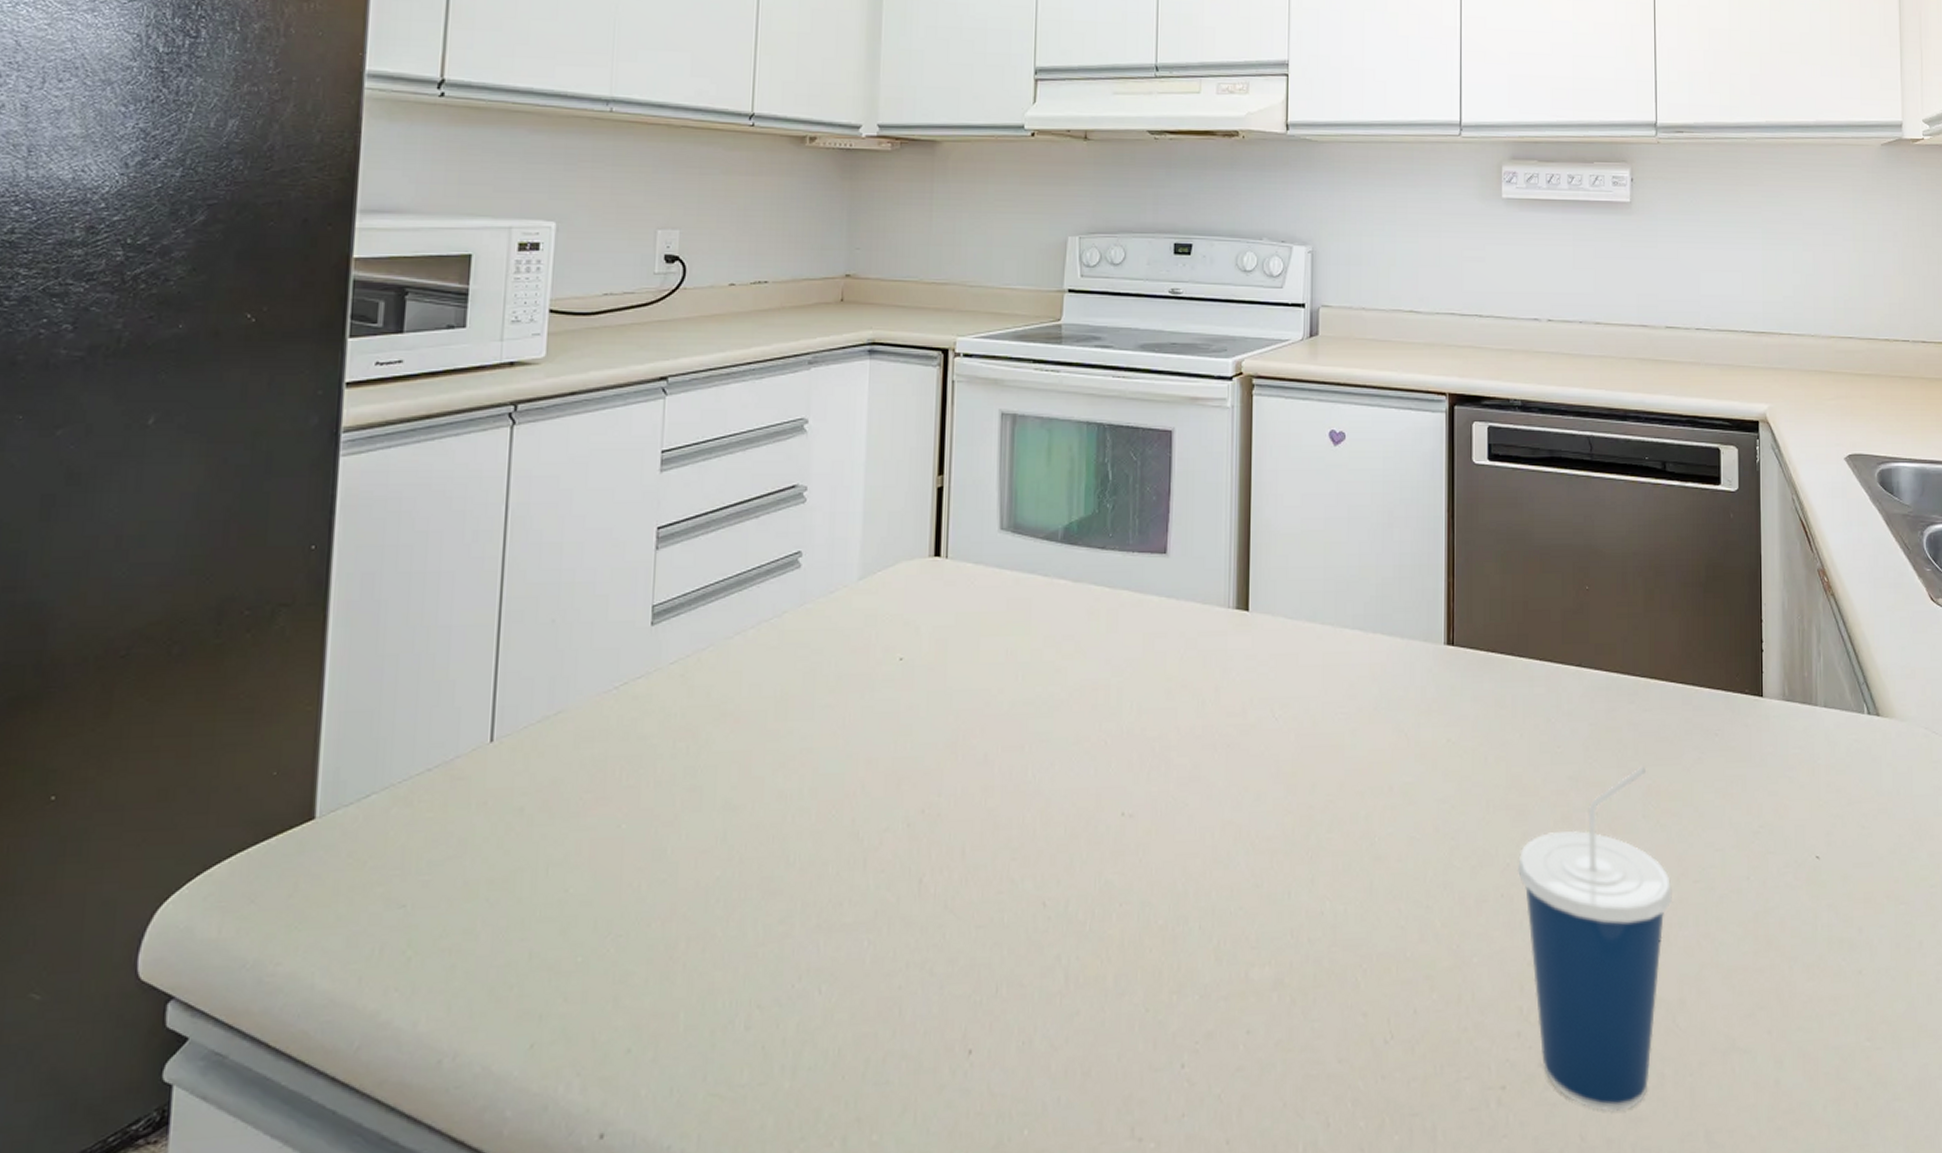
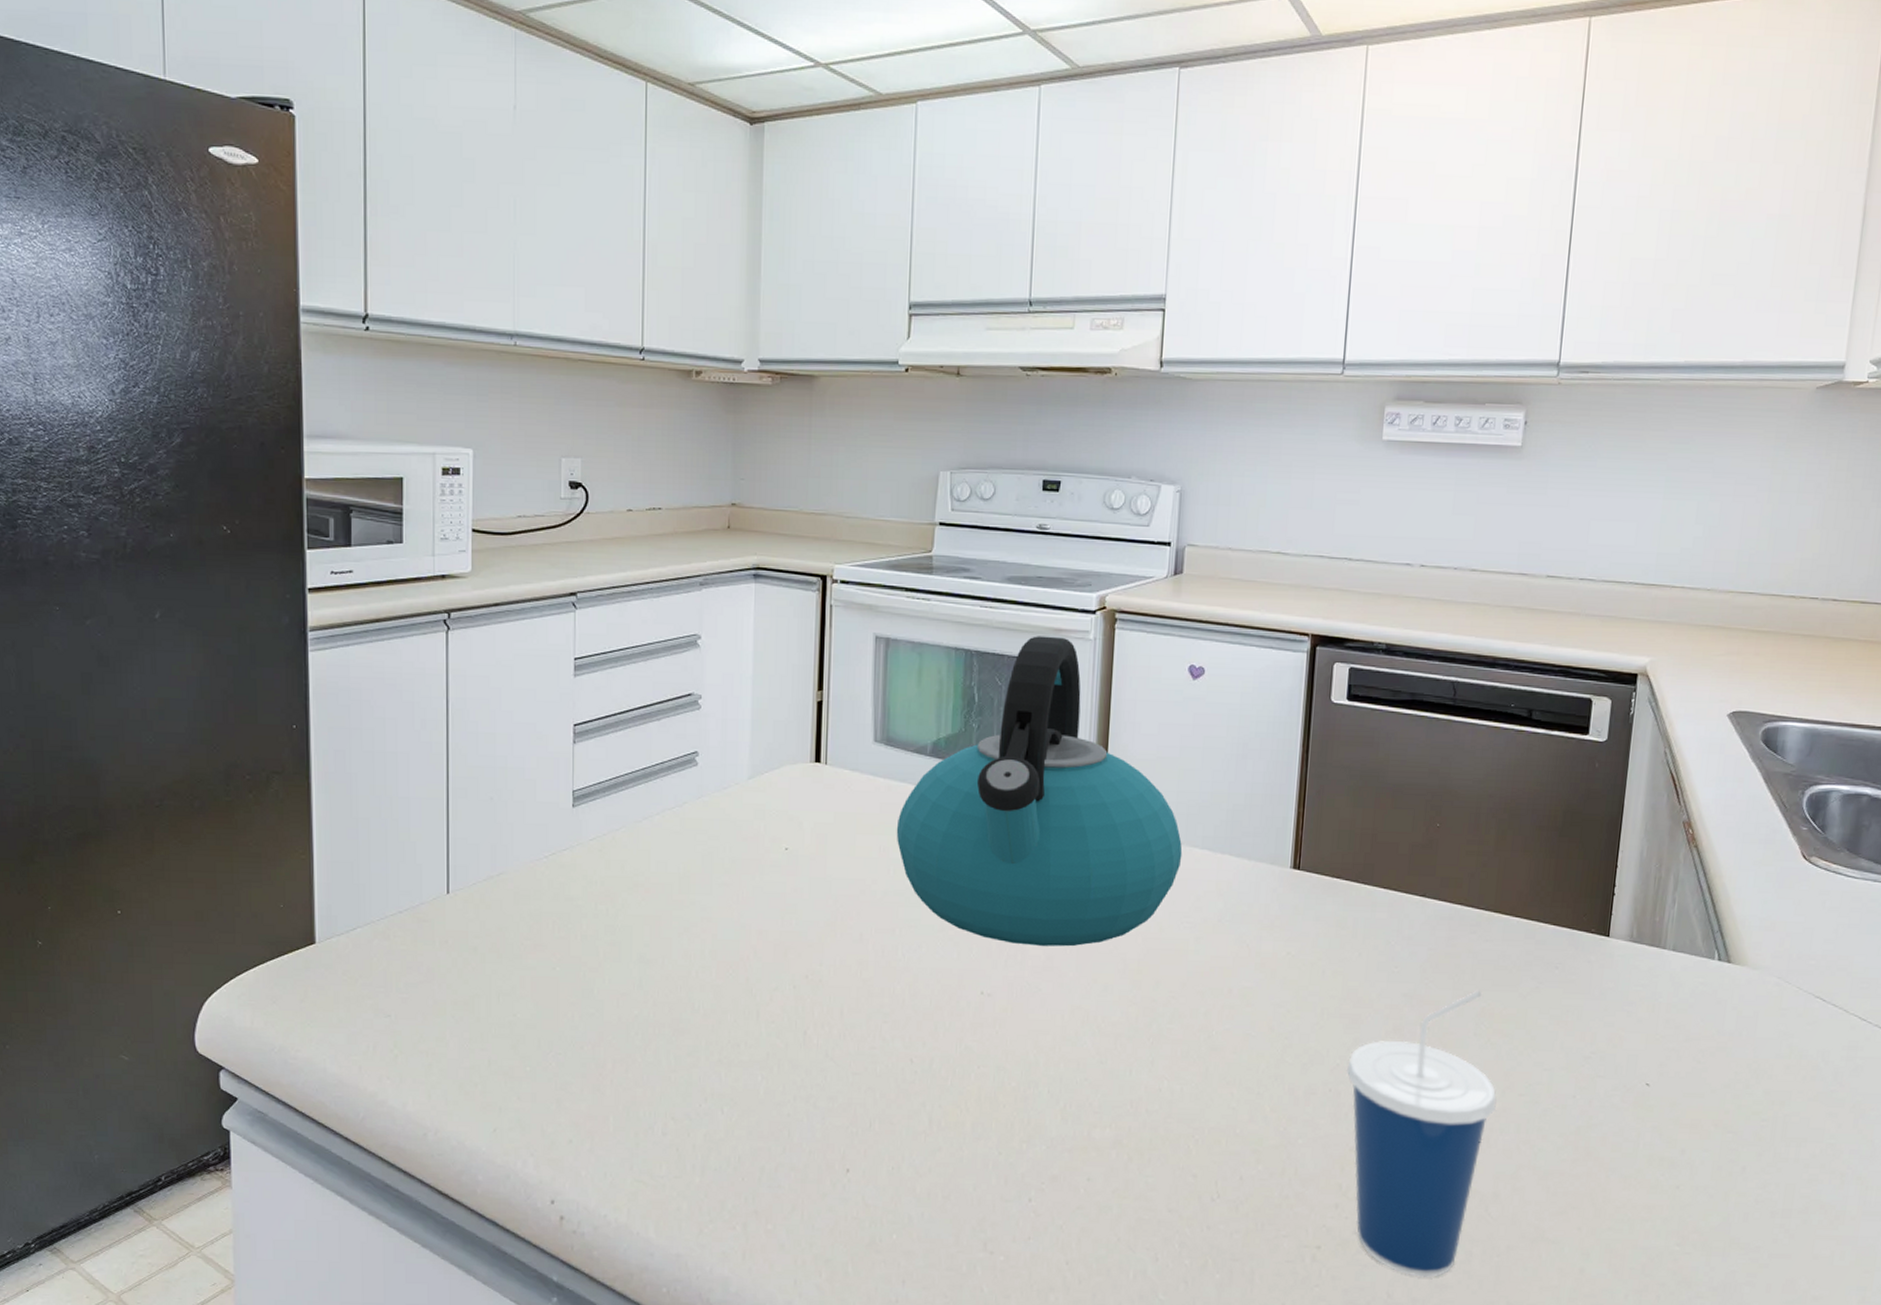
kettle: none [1025,406,1333,753] -> present [896,636,1183,947]

